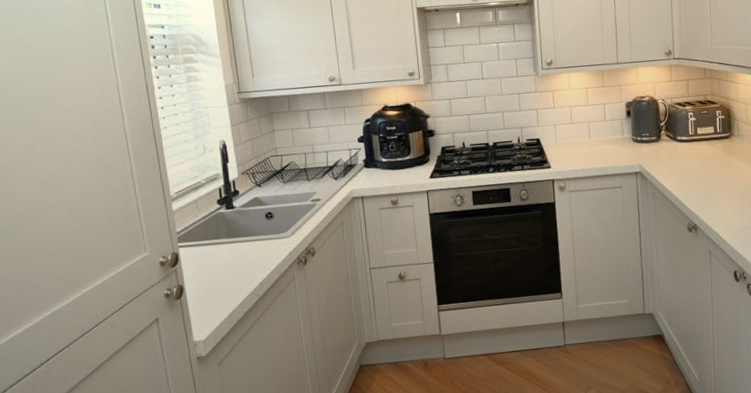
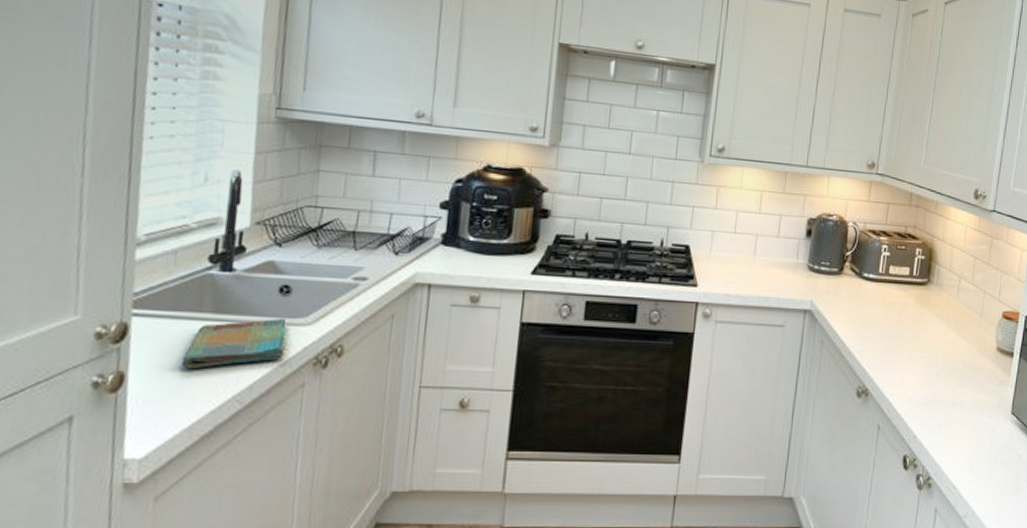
dish towel: none [215,234,278,277] -> present [181,318,287,368]

